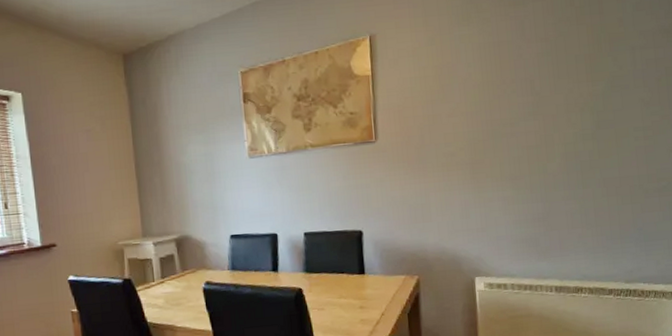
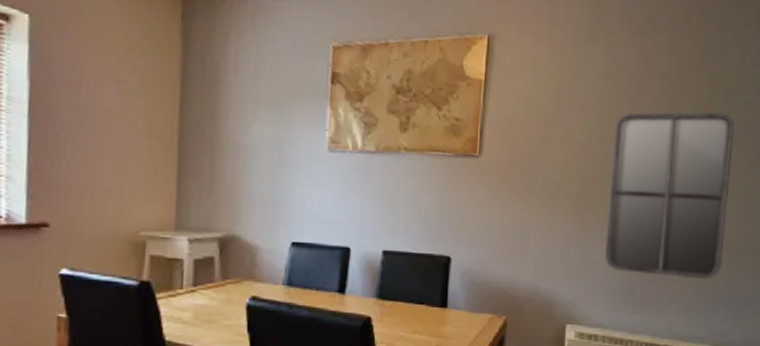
home mirror: none [499,62,625,224] -> present [604,112,735,279]

